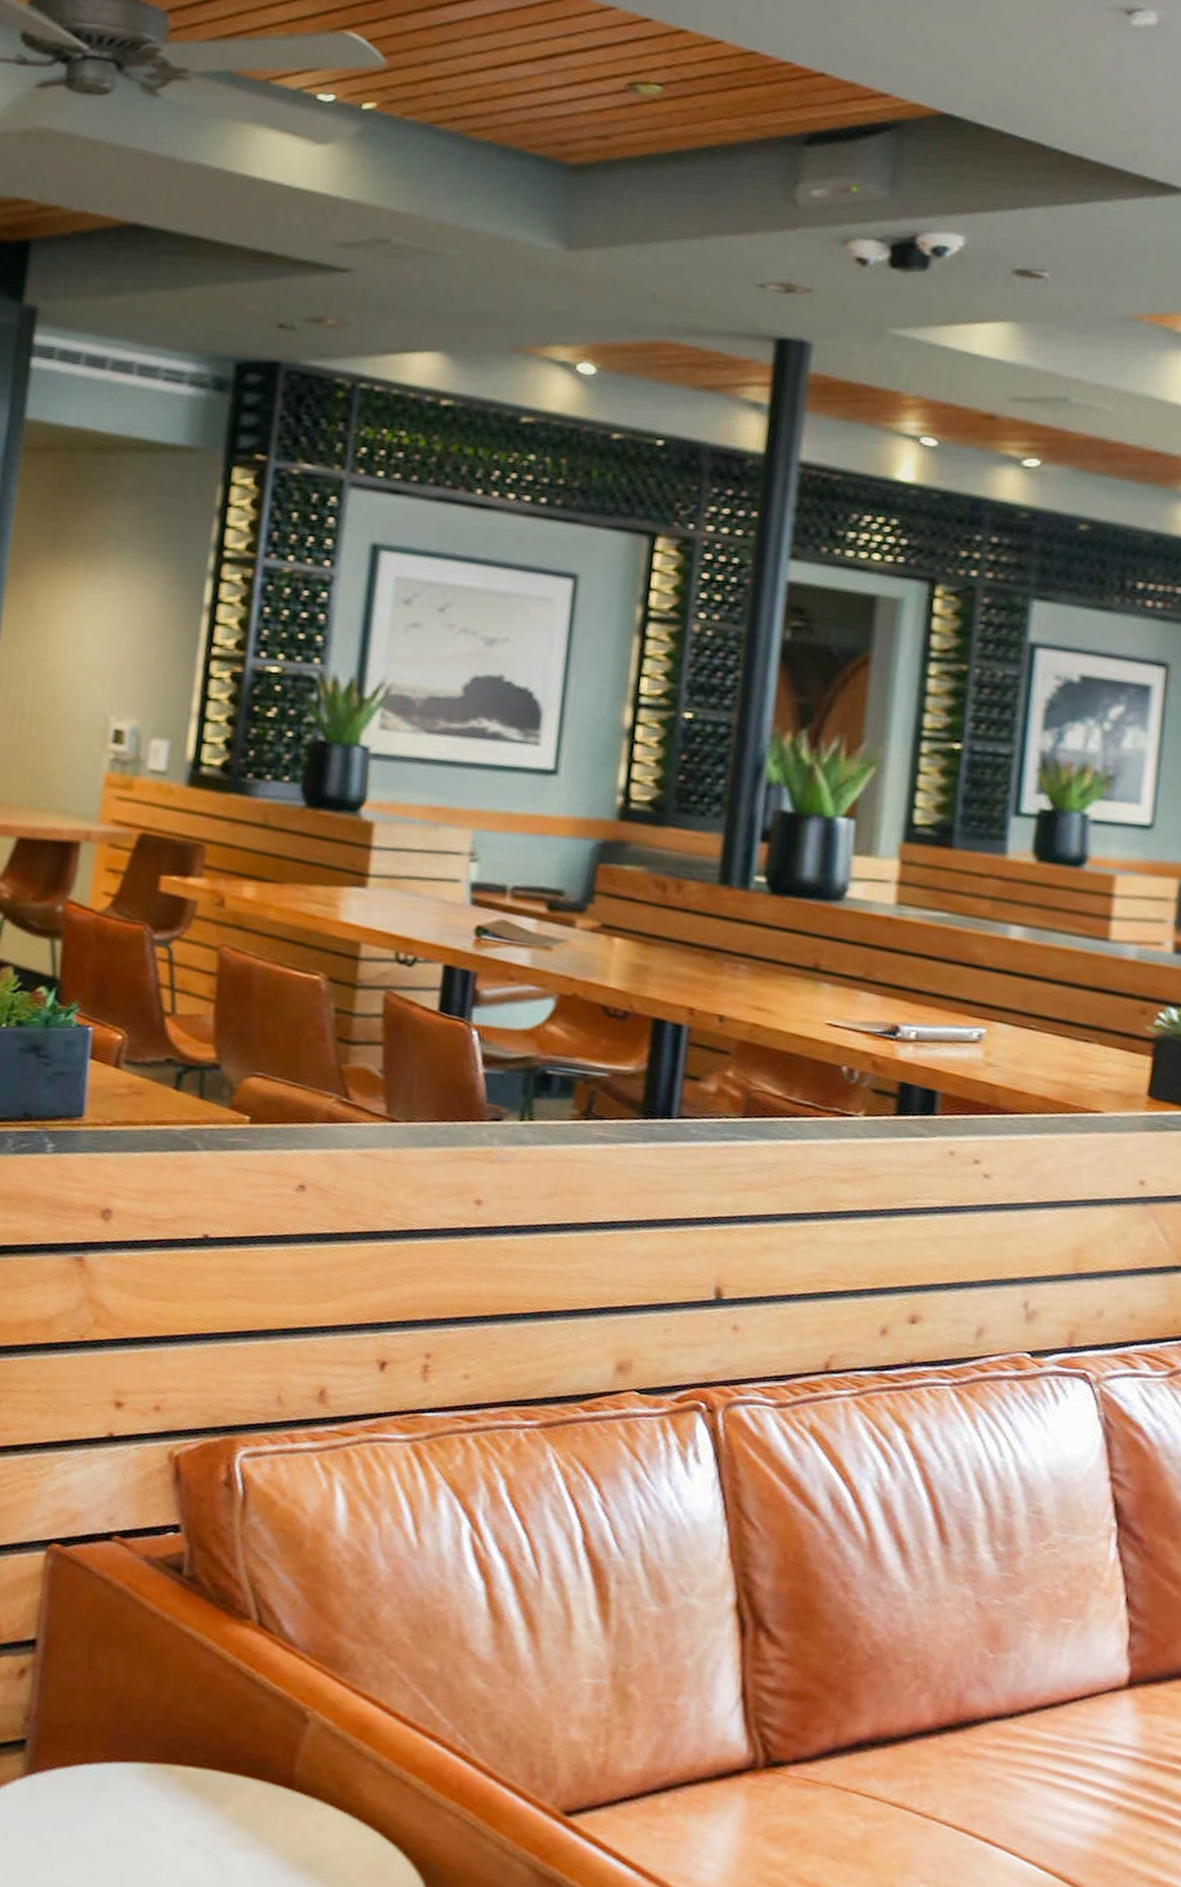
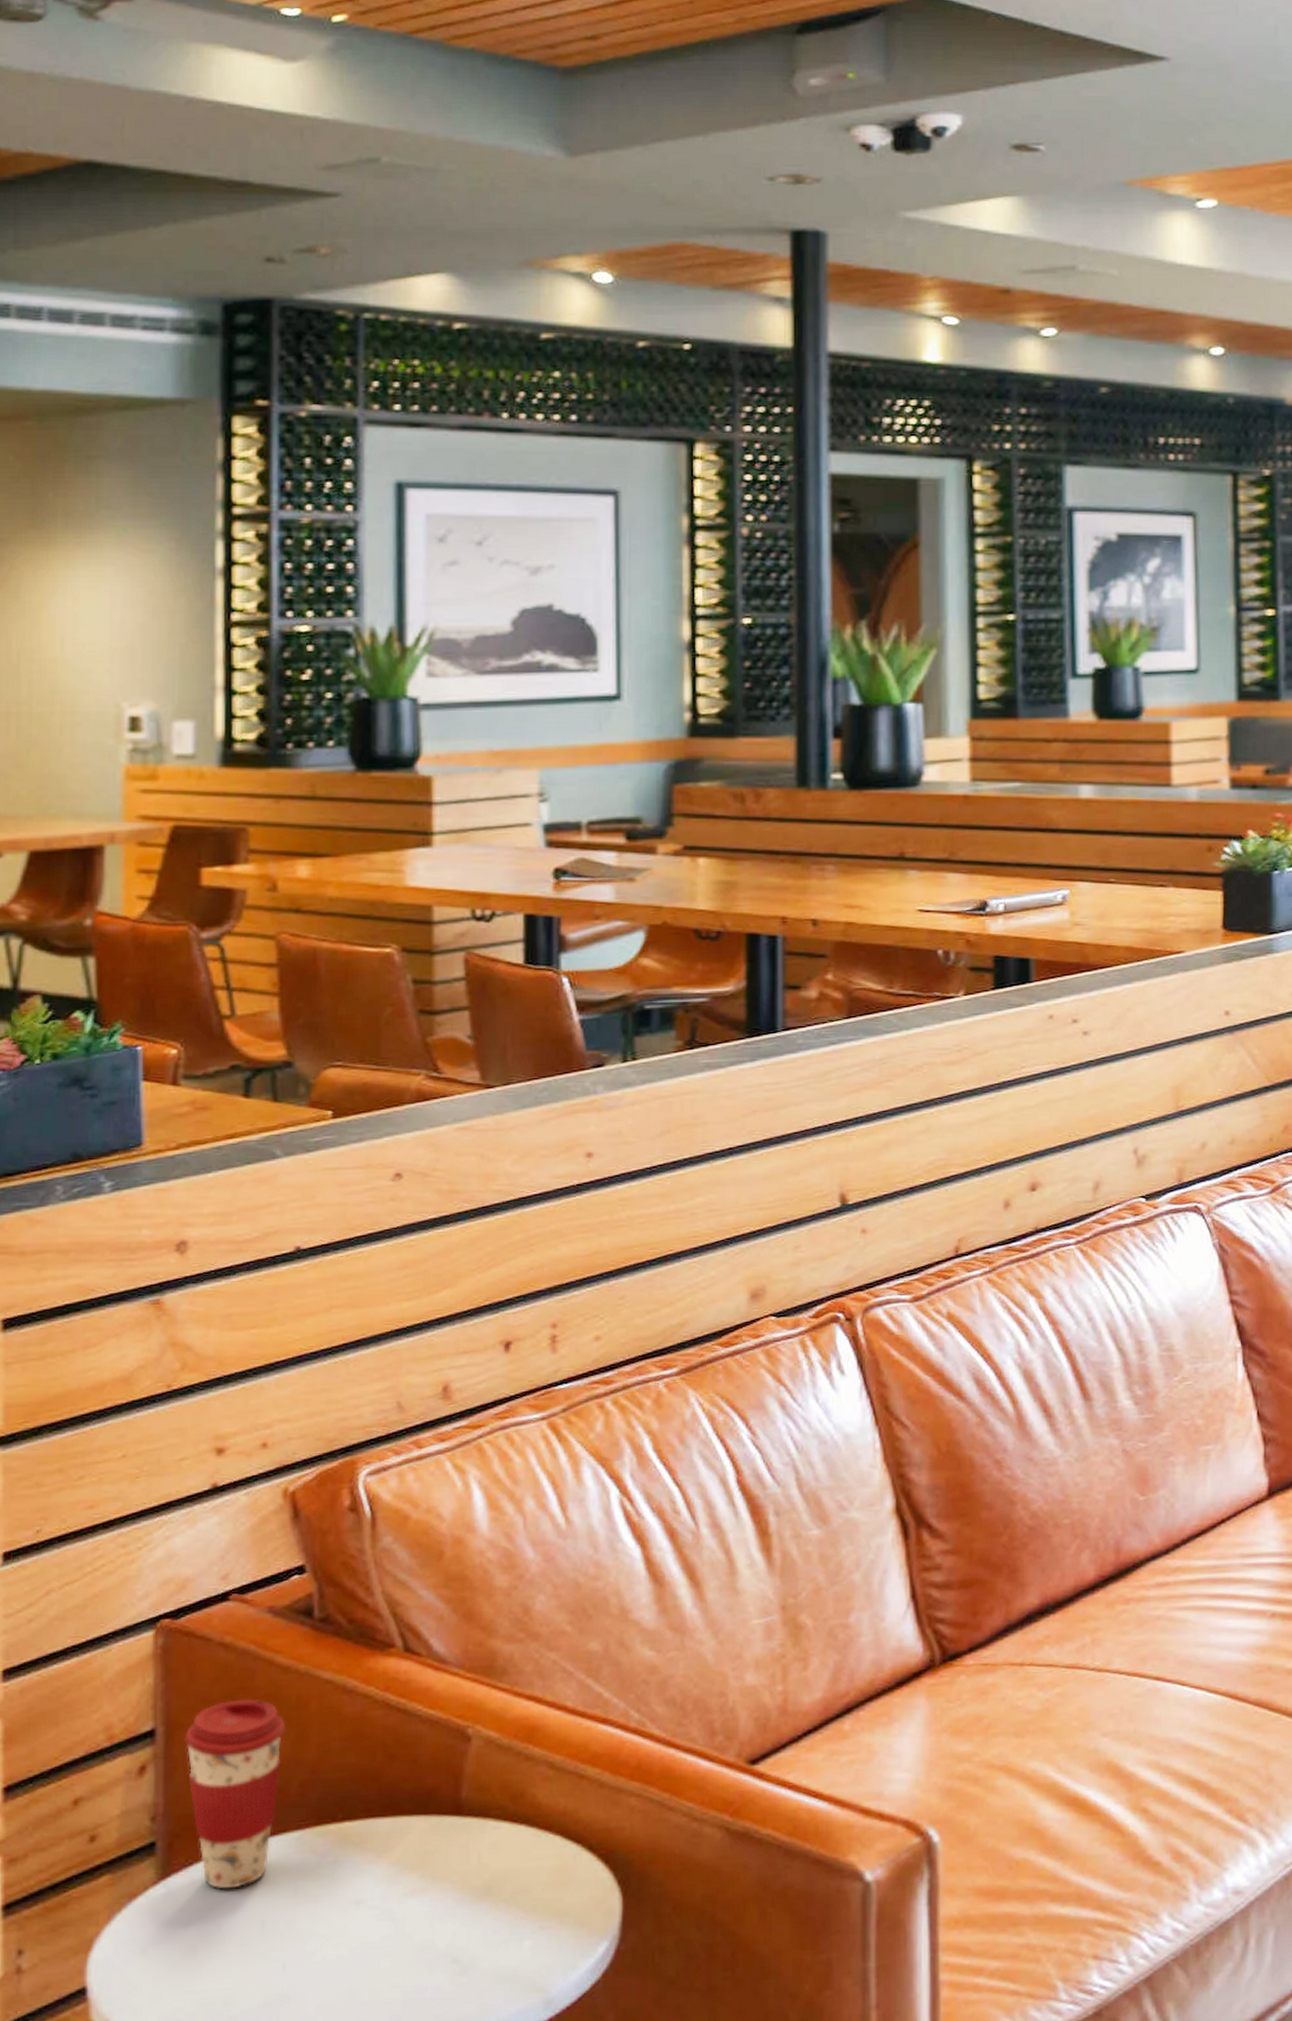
coffee cup: none [59,1629,148,1801] -> present [184,1698,286,1889]

